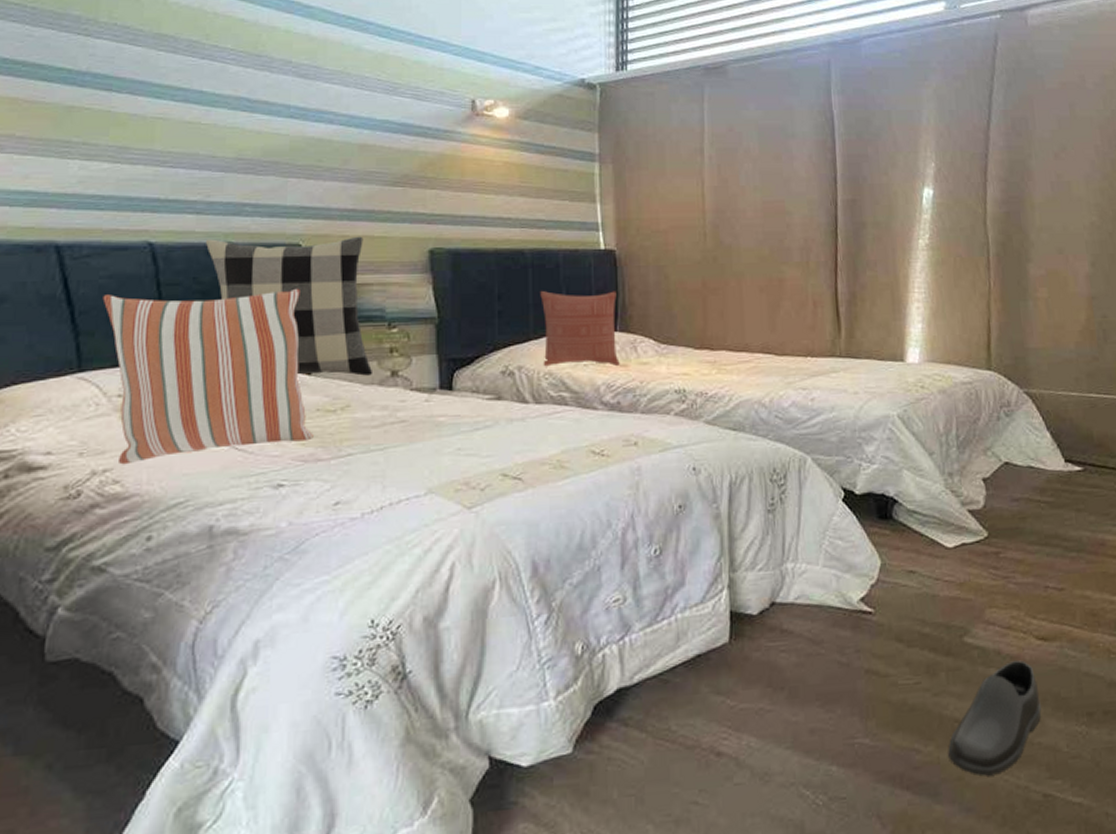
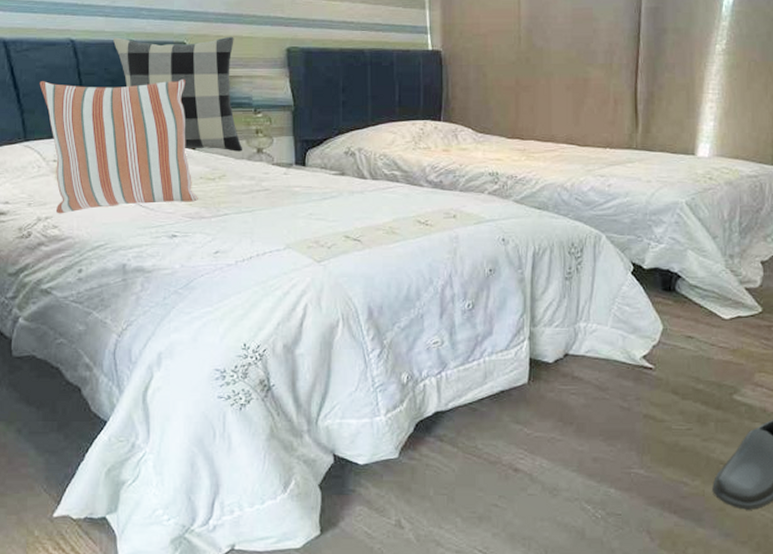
pillow: present [540,291,620,367] -> none [377,85,443,151]

